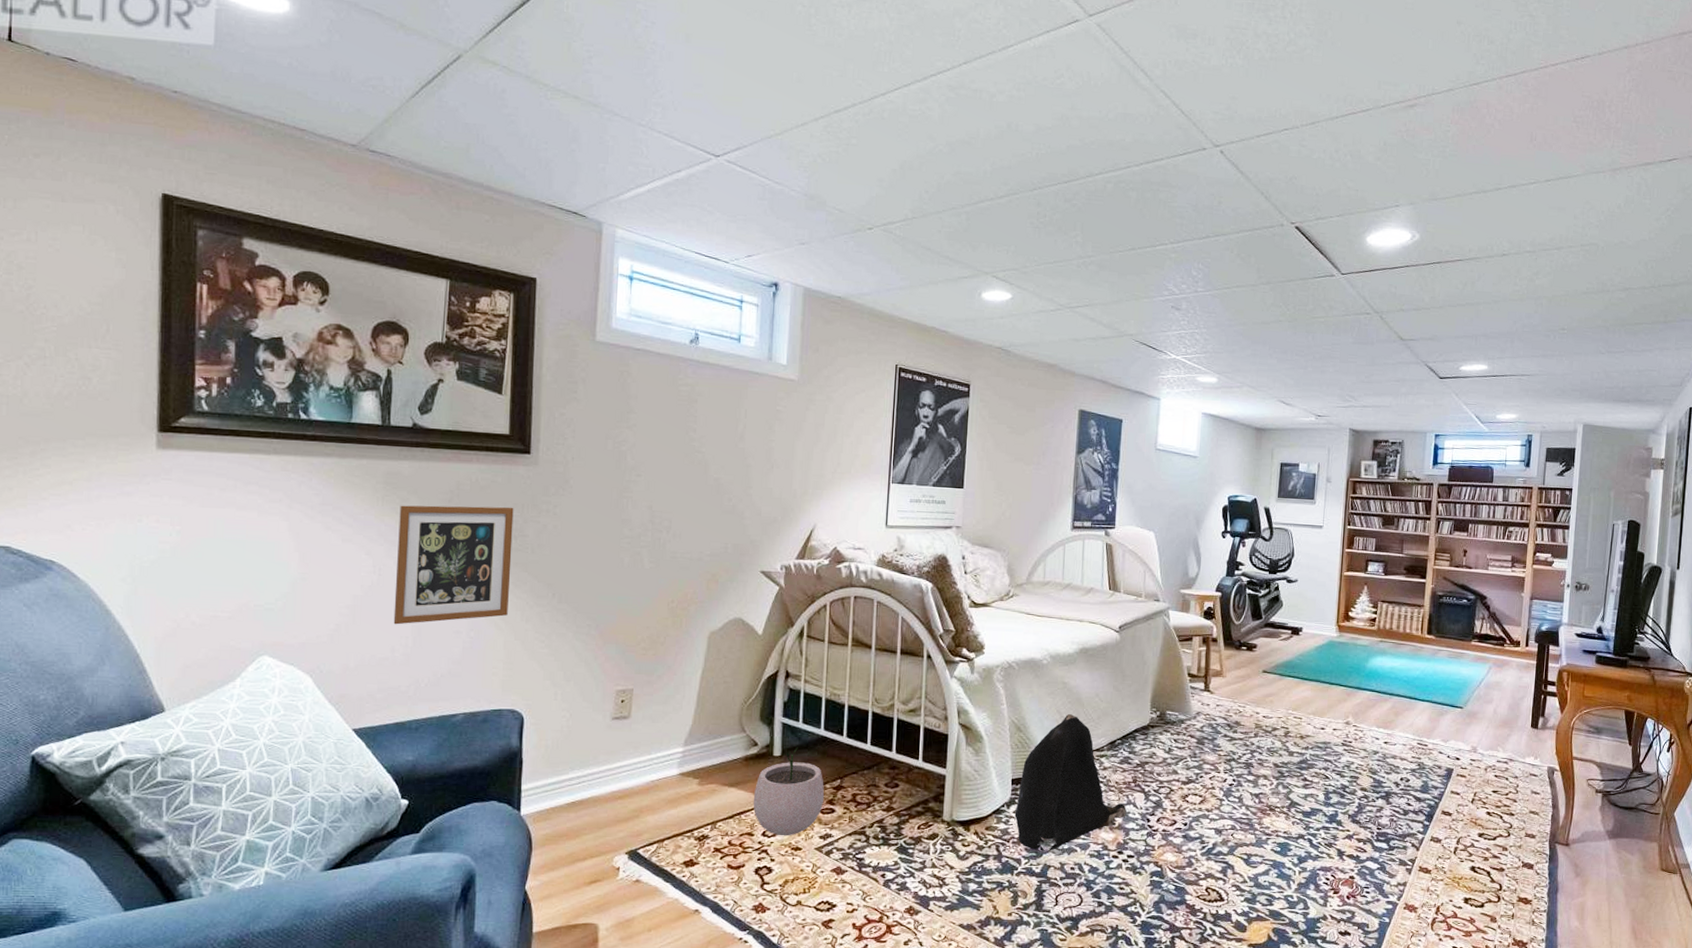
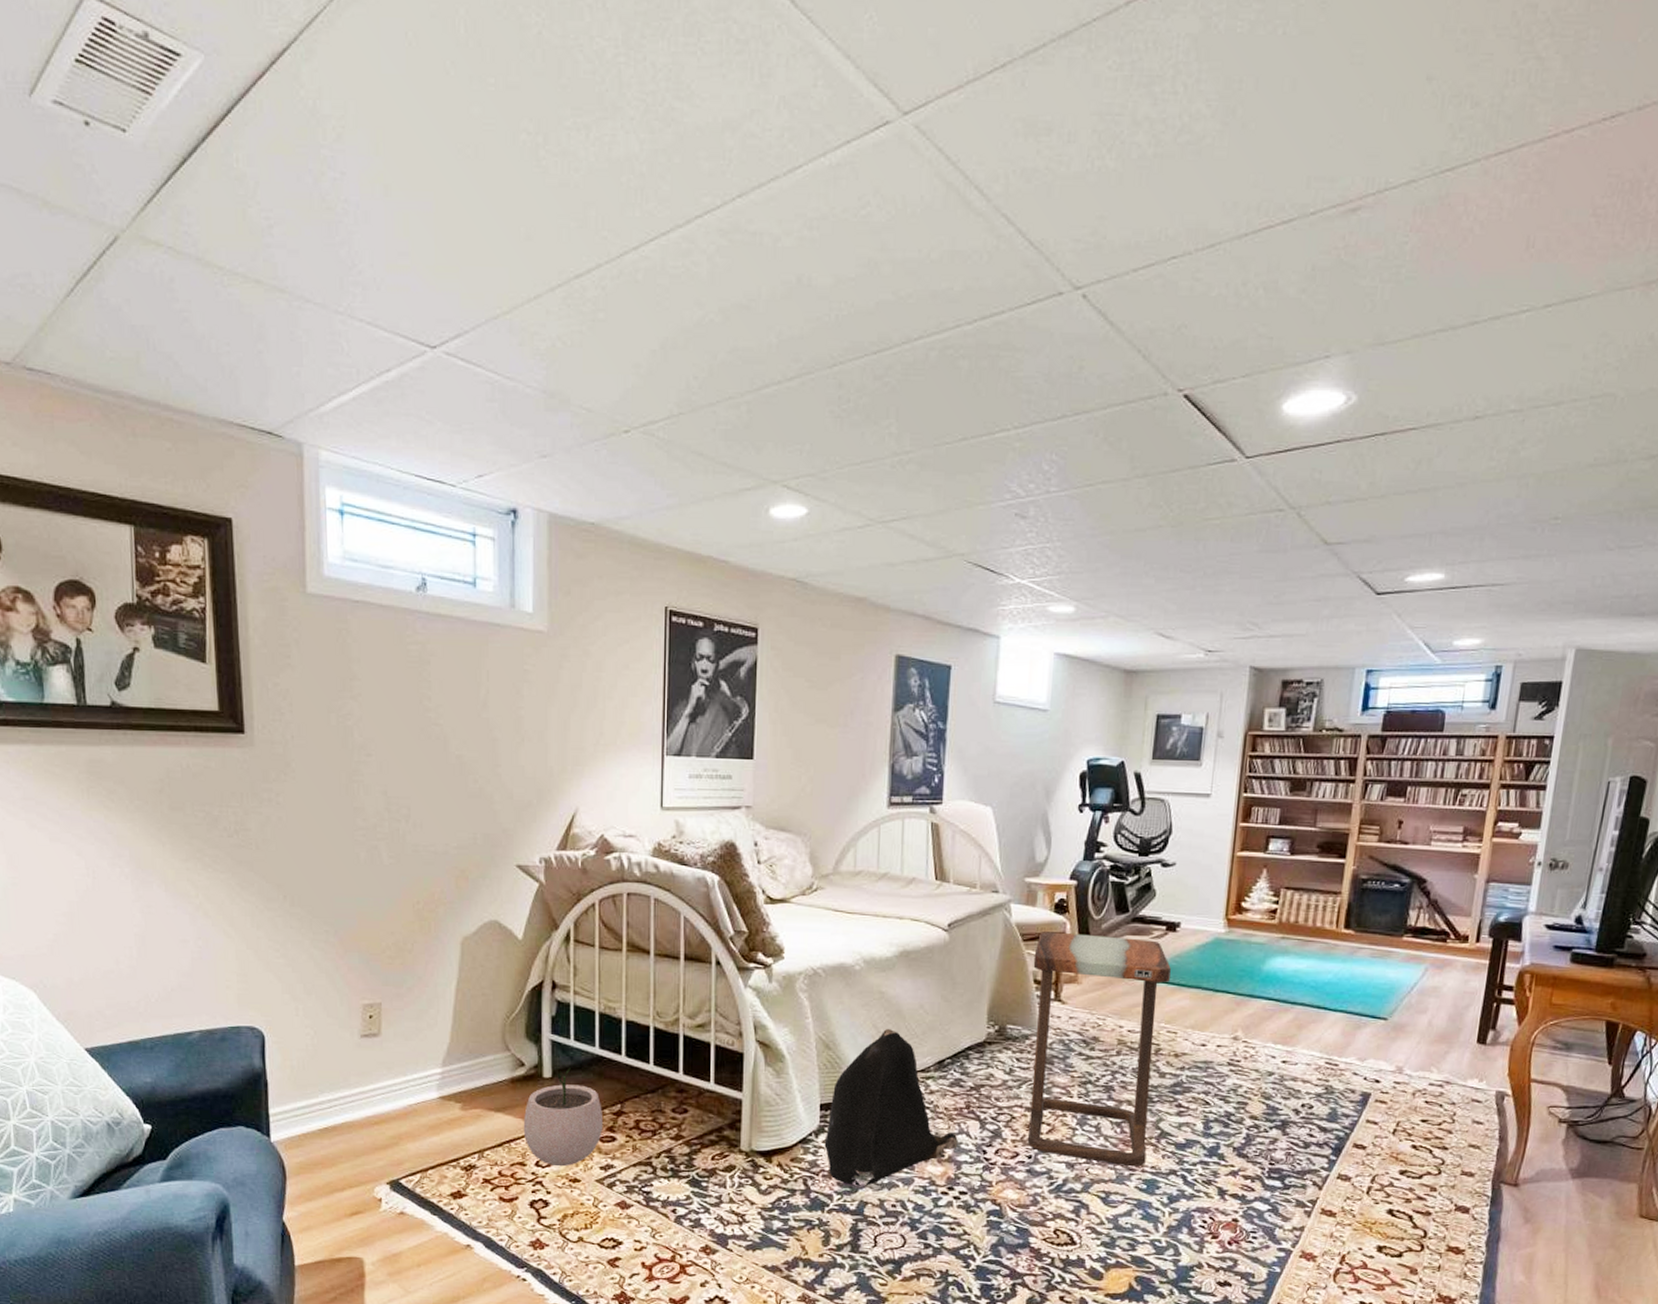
picture frame: present [393,505,514,625] -> none [107,796,237,934]
side table: none [1165,634,1296,832] -> present [1005,932,1171,1167]

